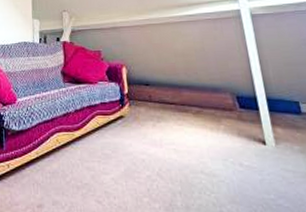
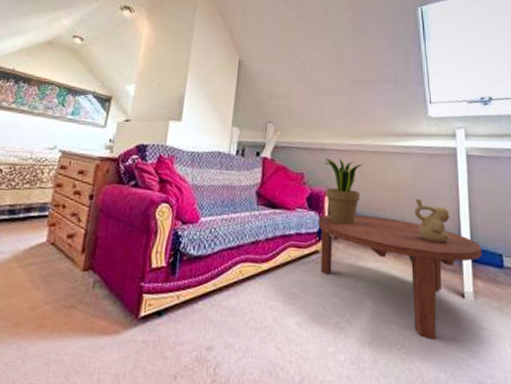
potted plant: none [117,33,155,91] -> present [324,158,362,225]
coffee table: none [118,80,279,184] -> present [318,214,482,339]
ceramic vessel: none [206,60,245,98] -> present [414,198,450,244]

